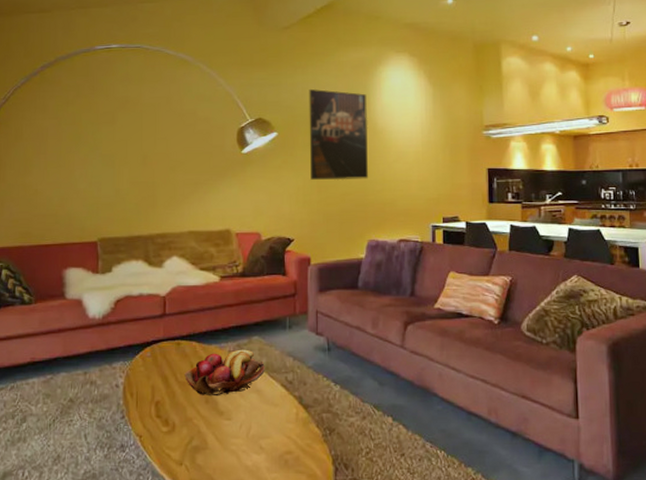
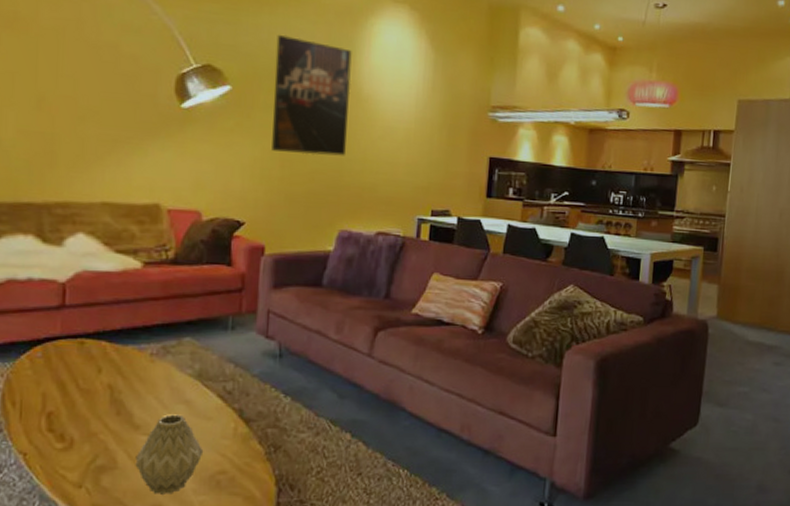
fruit basket: present [184,349,266,397] -> none [88,352,199,408]
vase: none [221,402,273,472] -> present [135,414,204,494]

